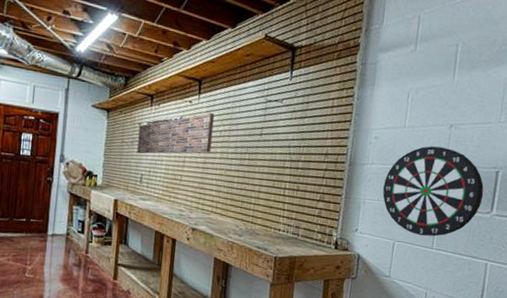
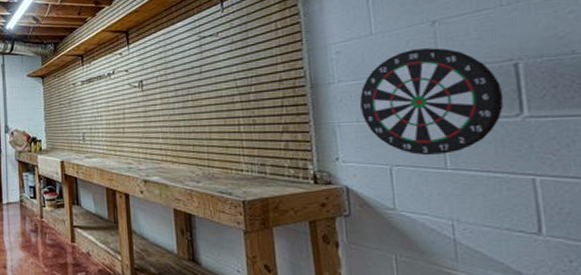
wooden board: present [137,112,215,154] -> none [74,60,150,113]

